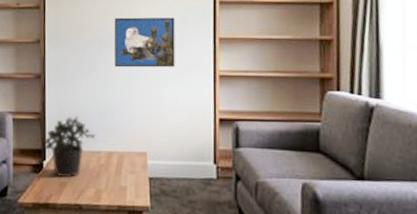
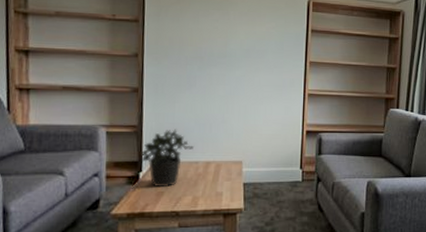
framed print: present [114,17,175,68] -> none [215,37,272,86]

